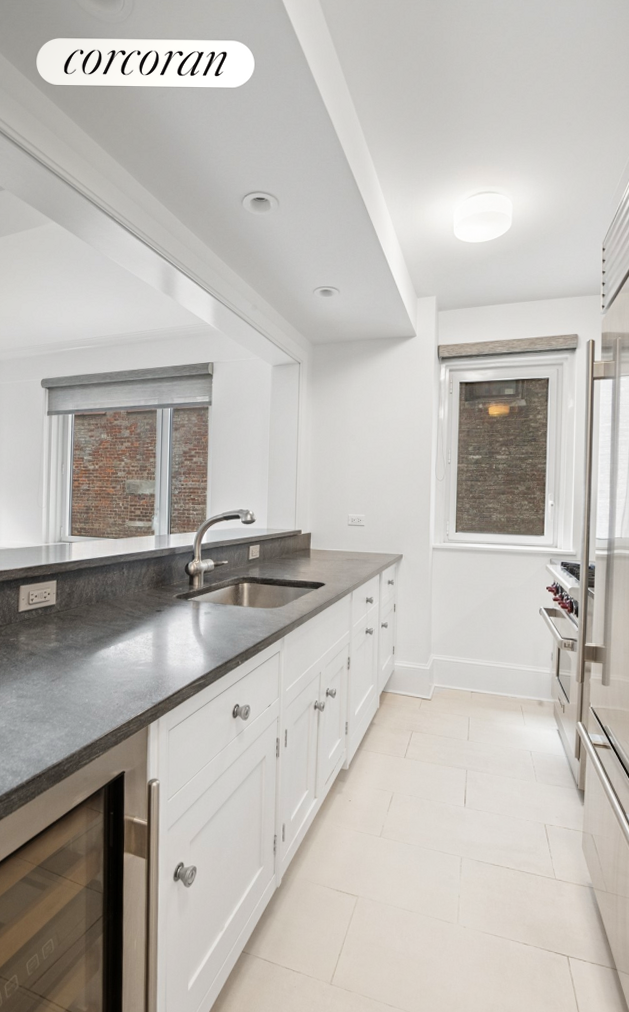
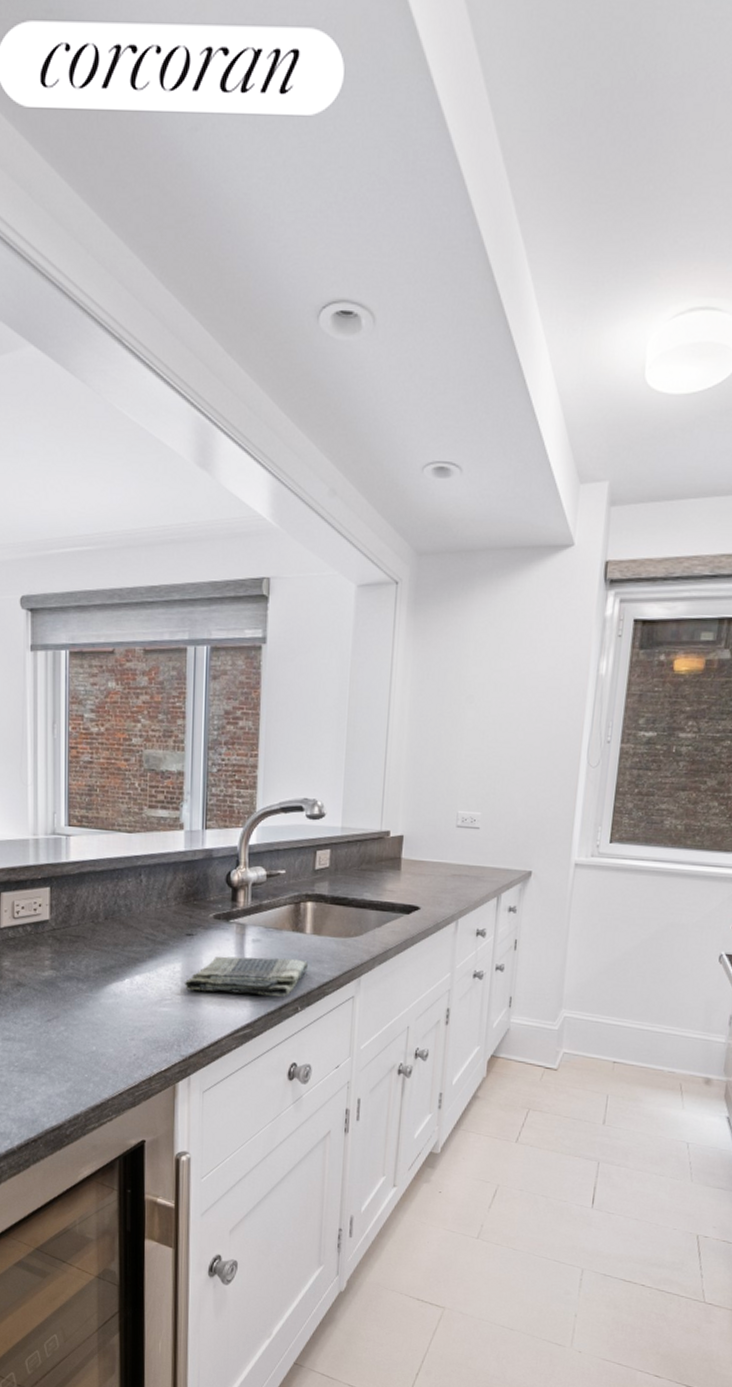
dish towel: none [154,625,245,654] -> present [184,956,308,997]

